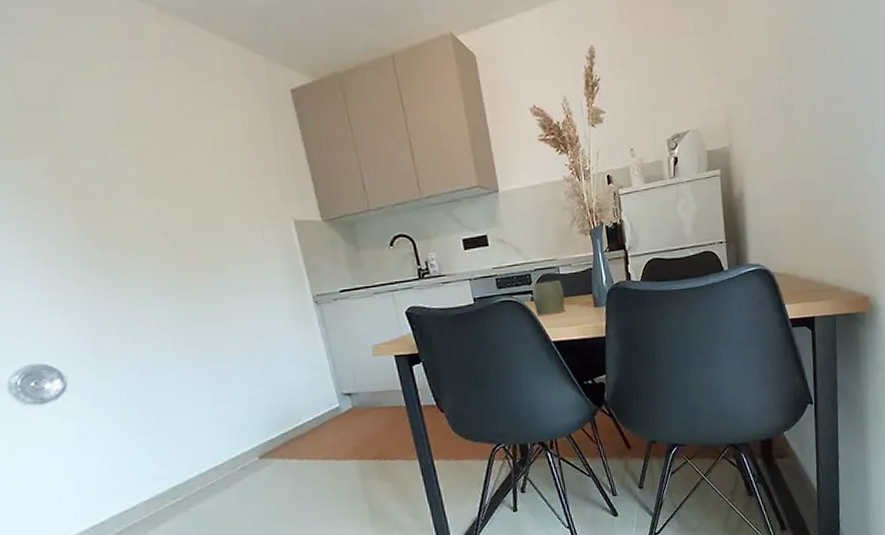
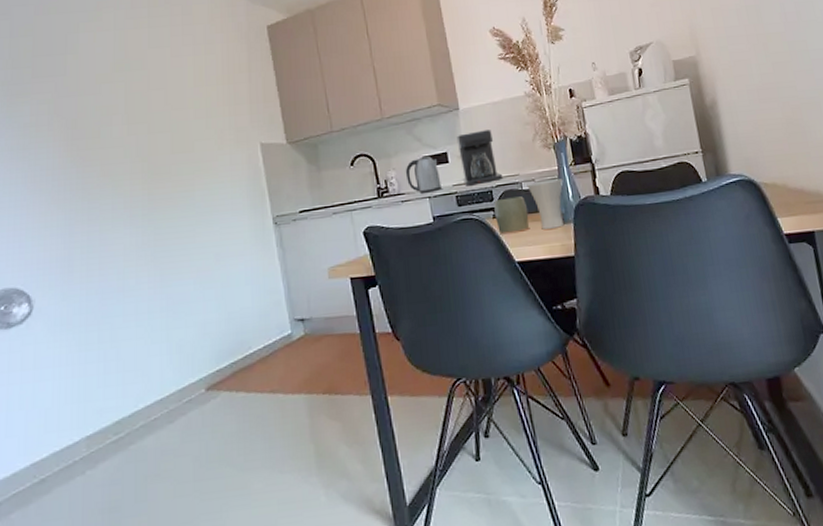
kettle: none [445,238,482,277] -> present [405,156,442,195]
coffee maker: none [496,214,542,269] -> present [456,130,504,186]
cup: none [563,264,598,312] -> present [526,179,565,230]

